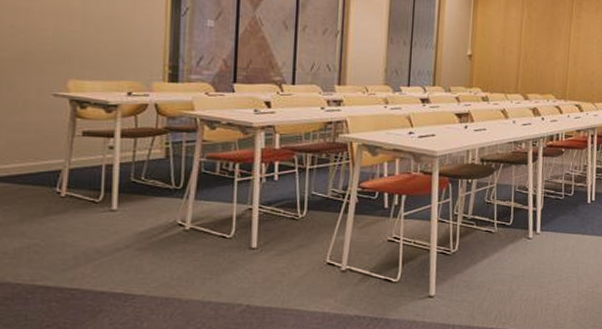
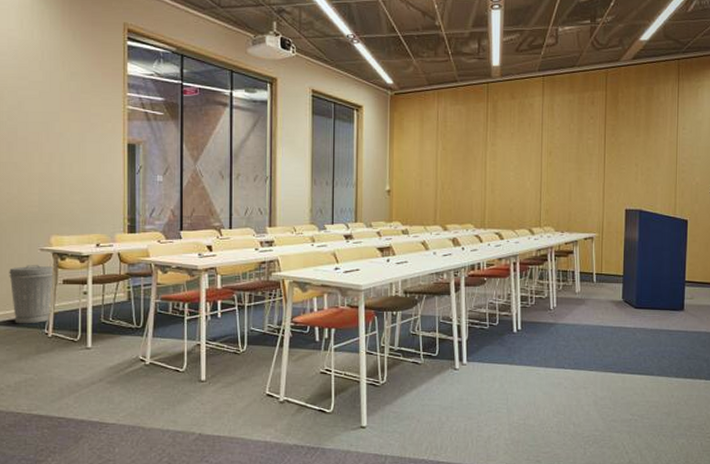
trash can: none [10,112,72,181] -> present [9,265,55,324]

